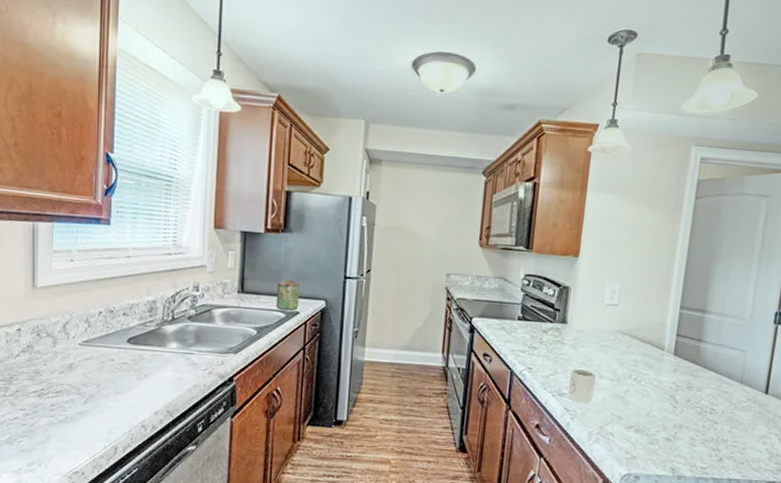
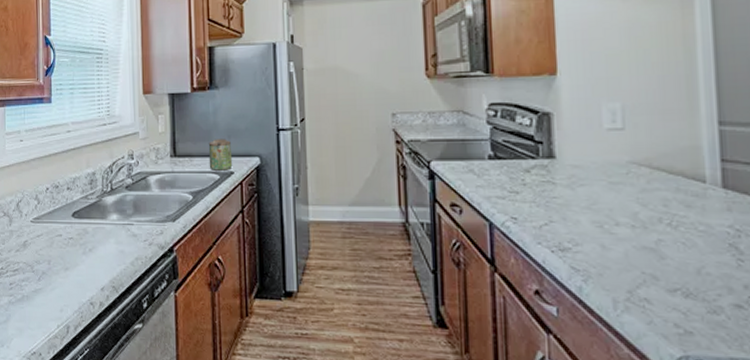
mug: present [568,369,596,404] -> none [571,215,611,261]

